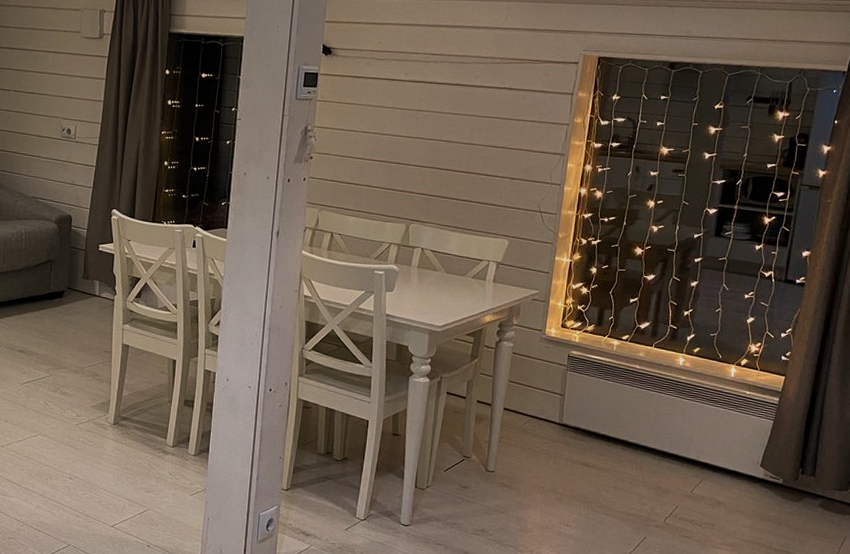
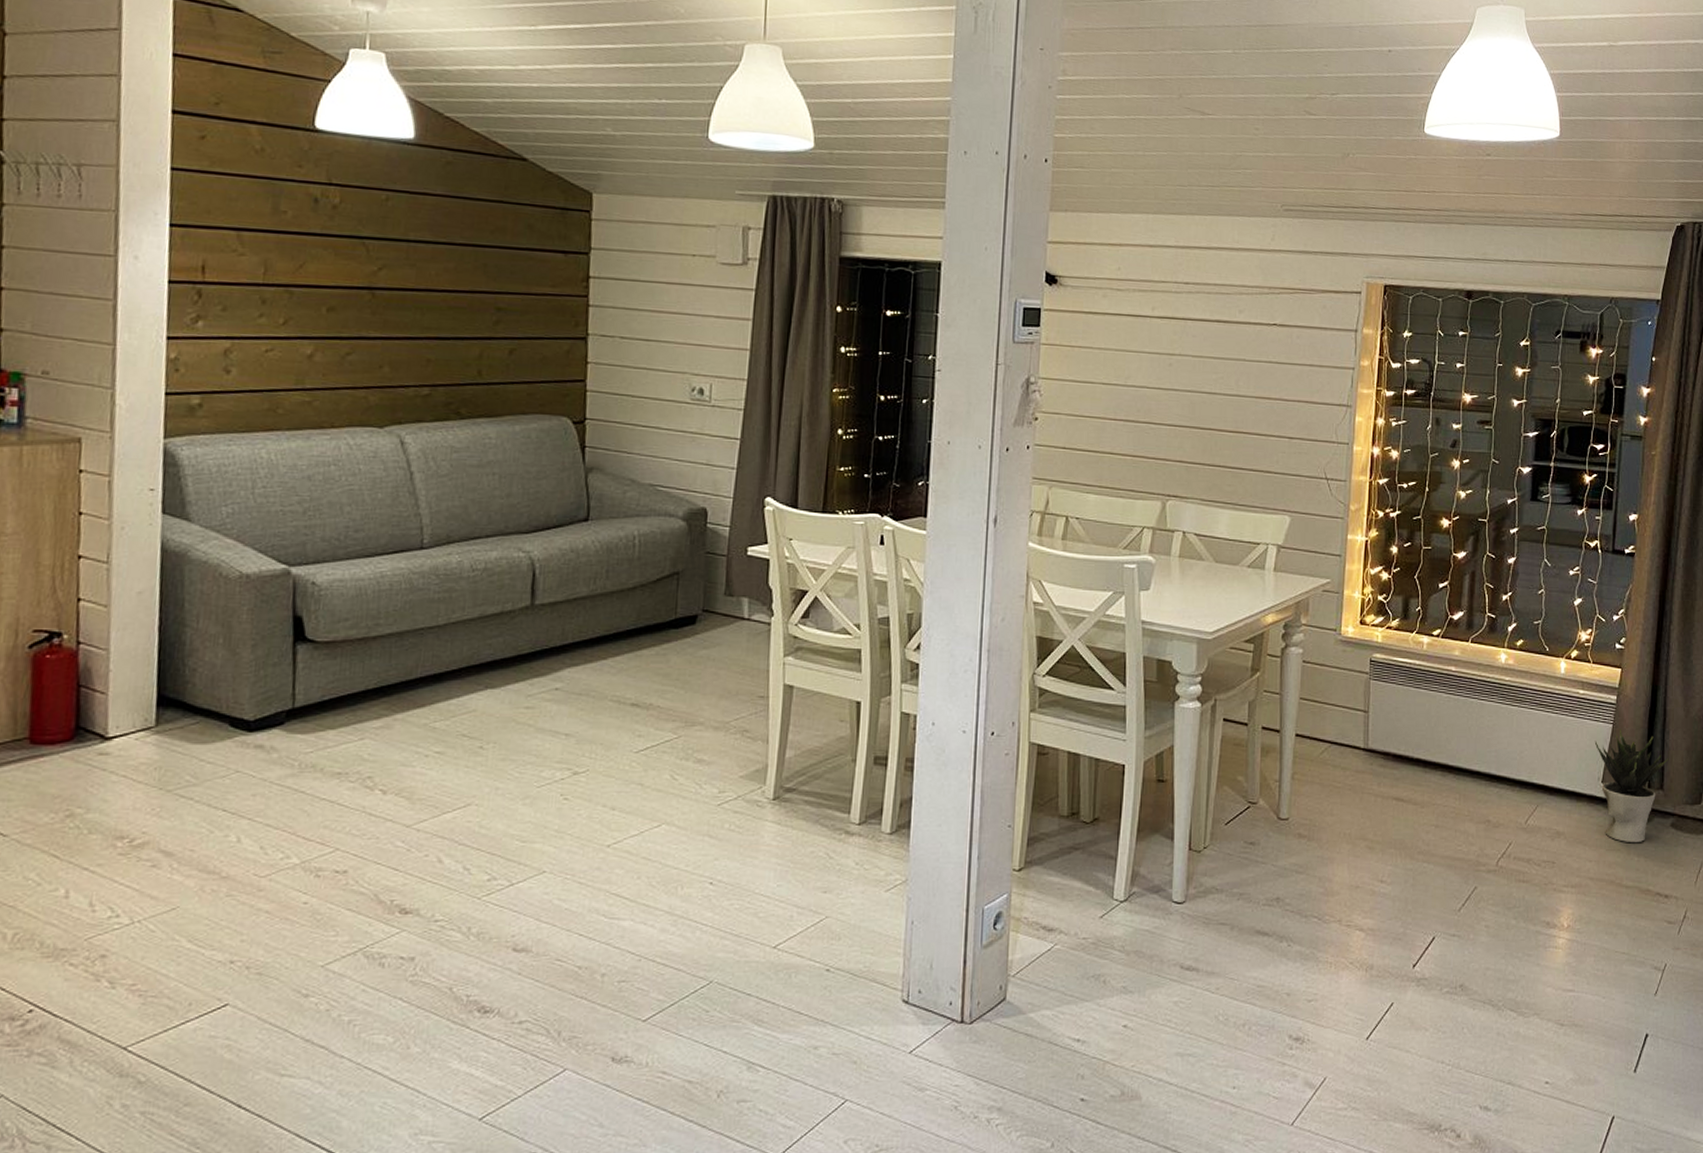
potted plant: none [756,425,822,517] -> present [1594,730,1669,843]

